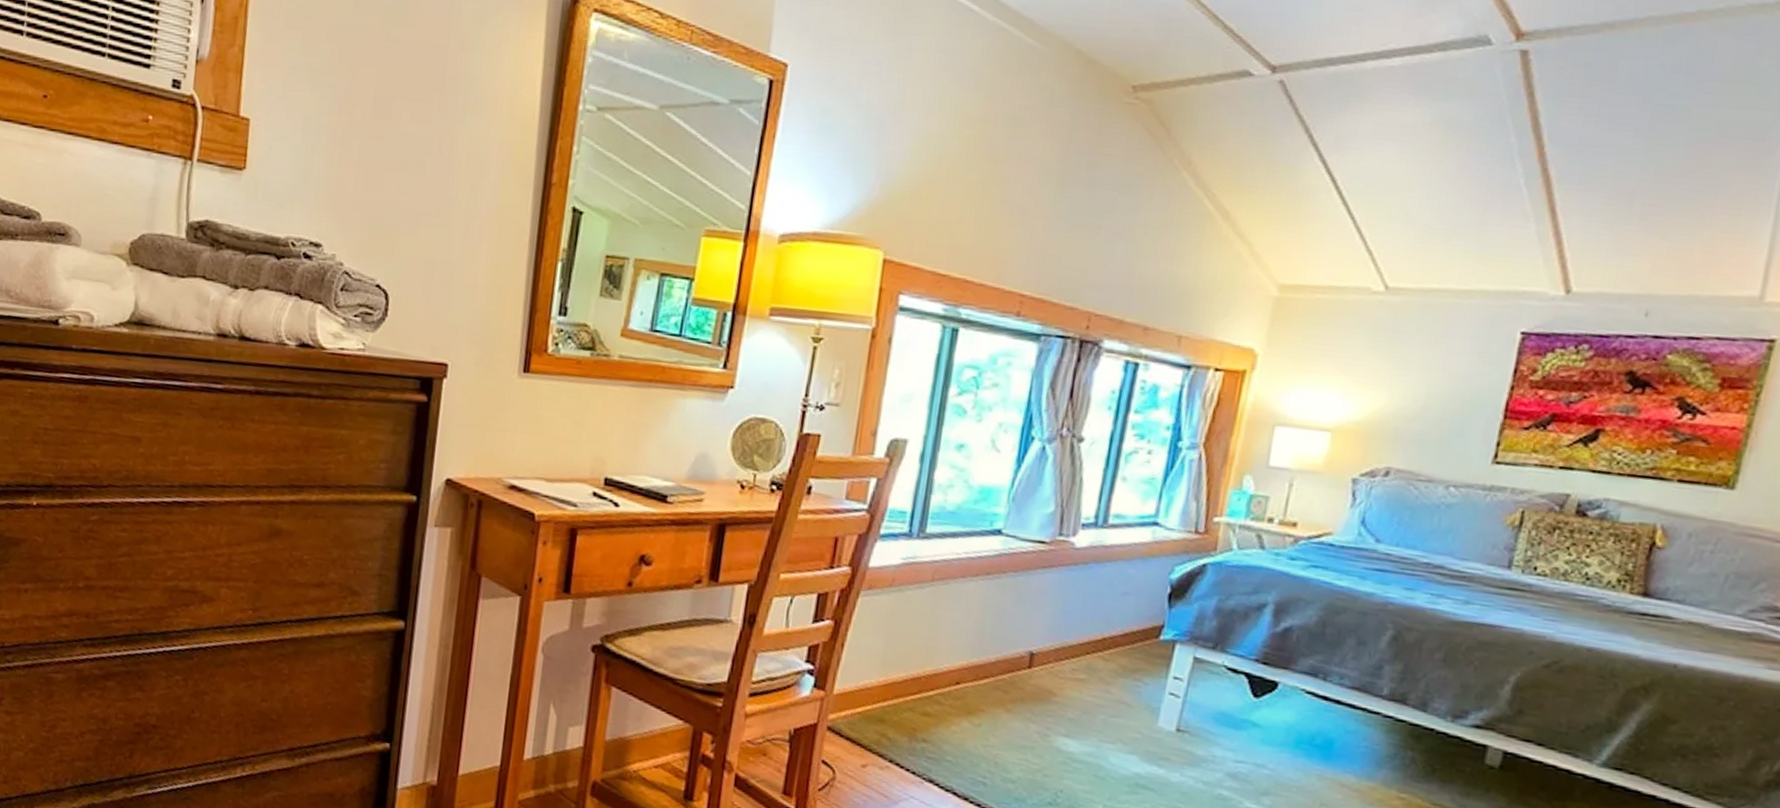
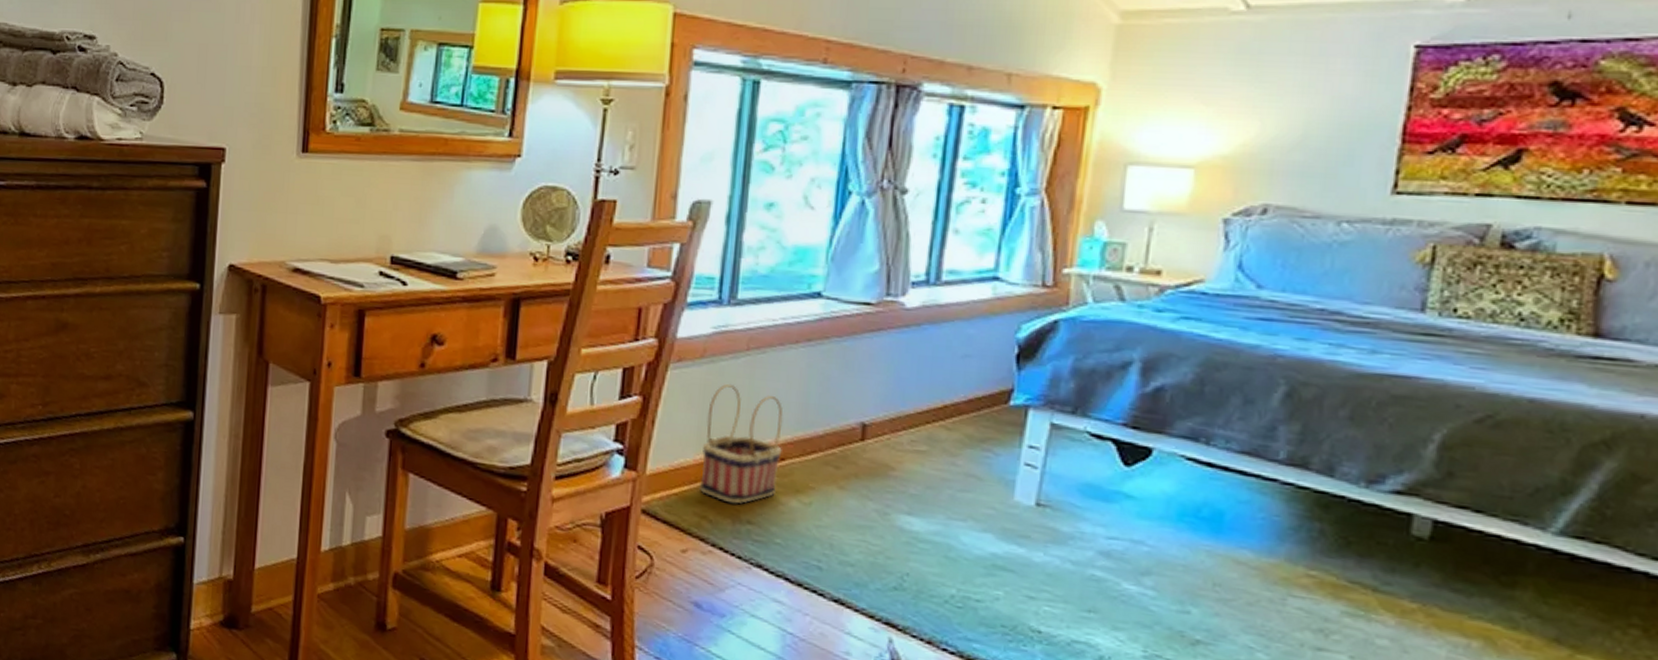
basket: none [881,611,961,724] -> present [700,383,783,504]

